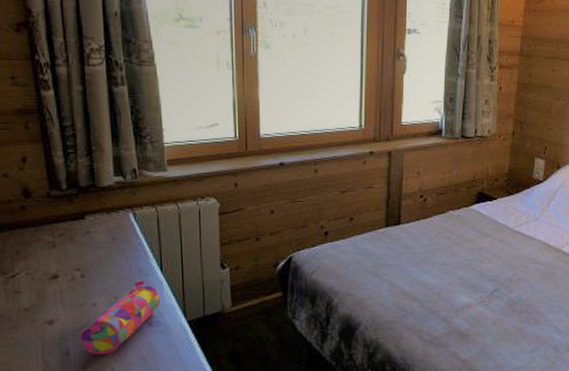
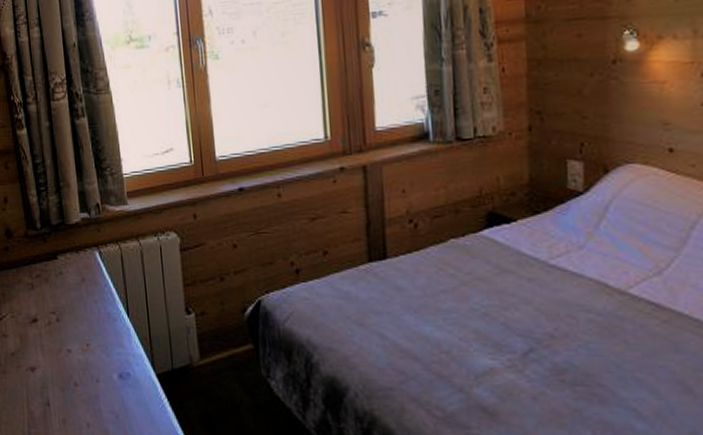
pencil case: present [78,280,161,355] -> none [57,326,129,408]

